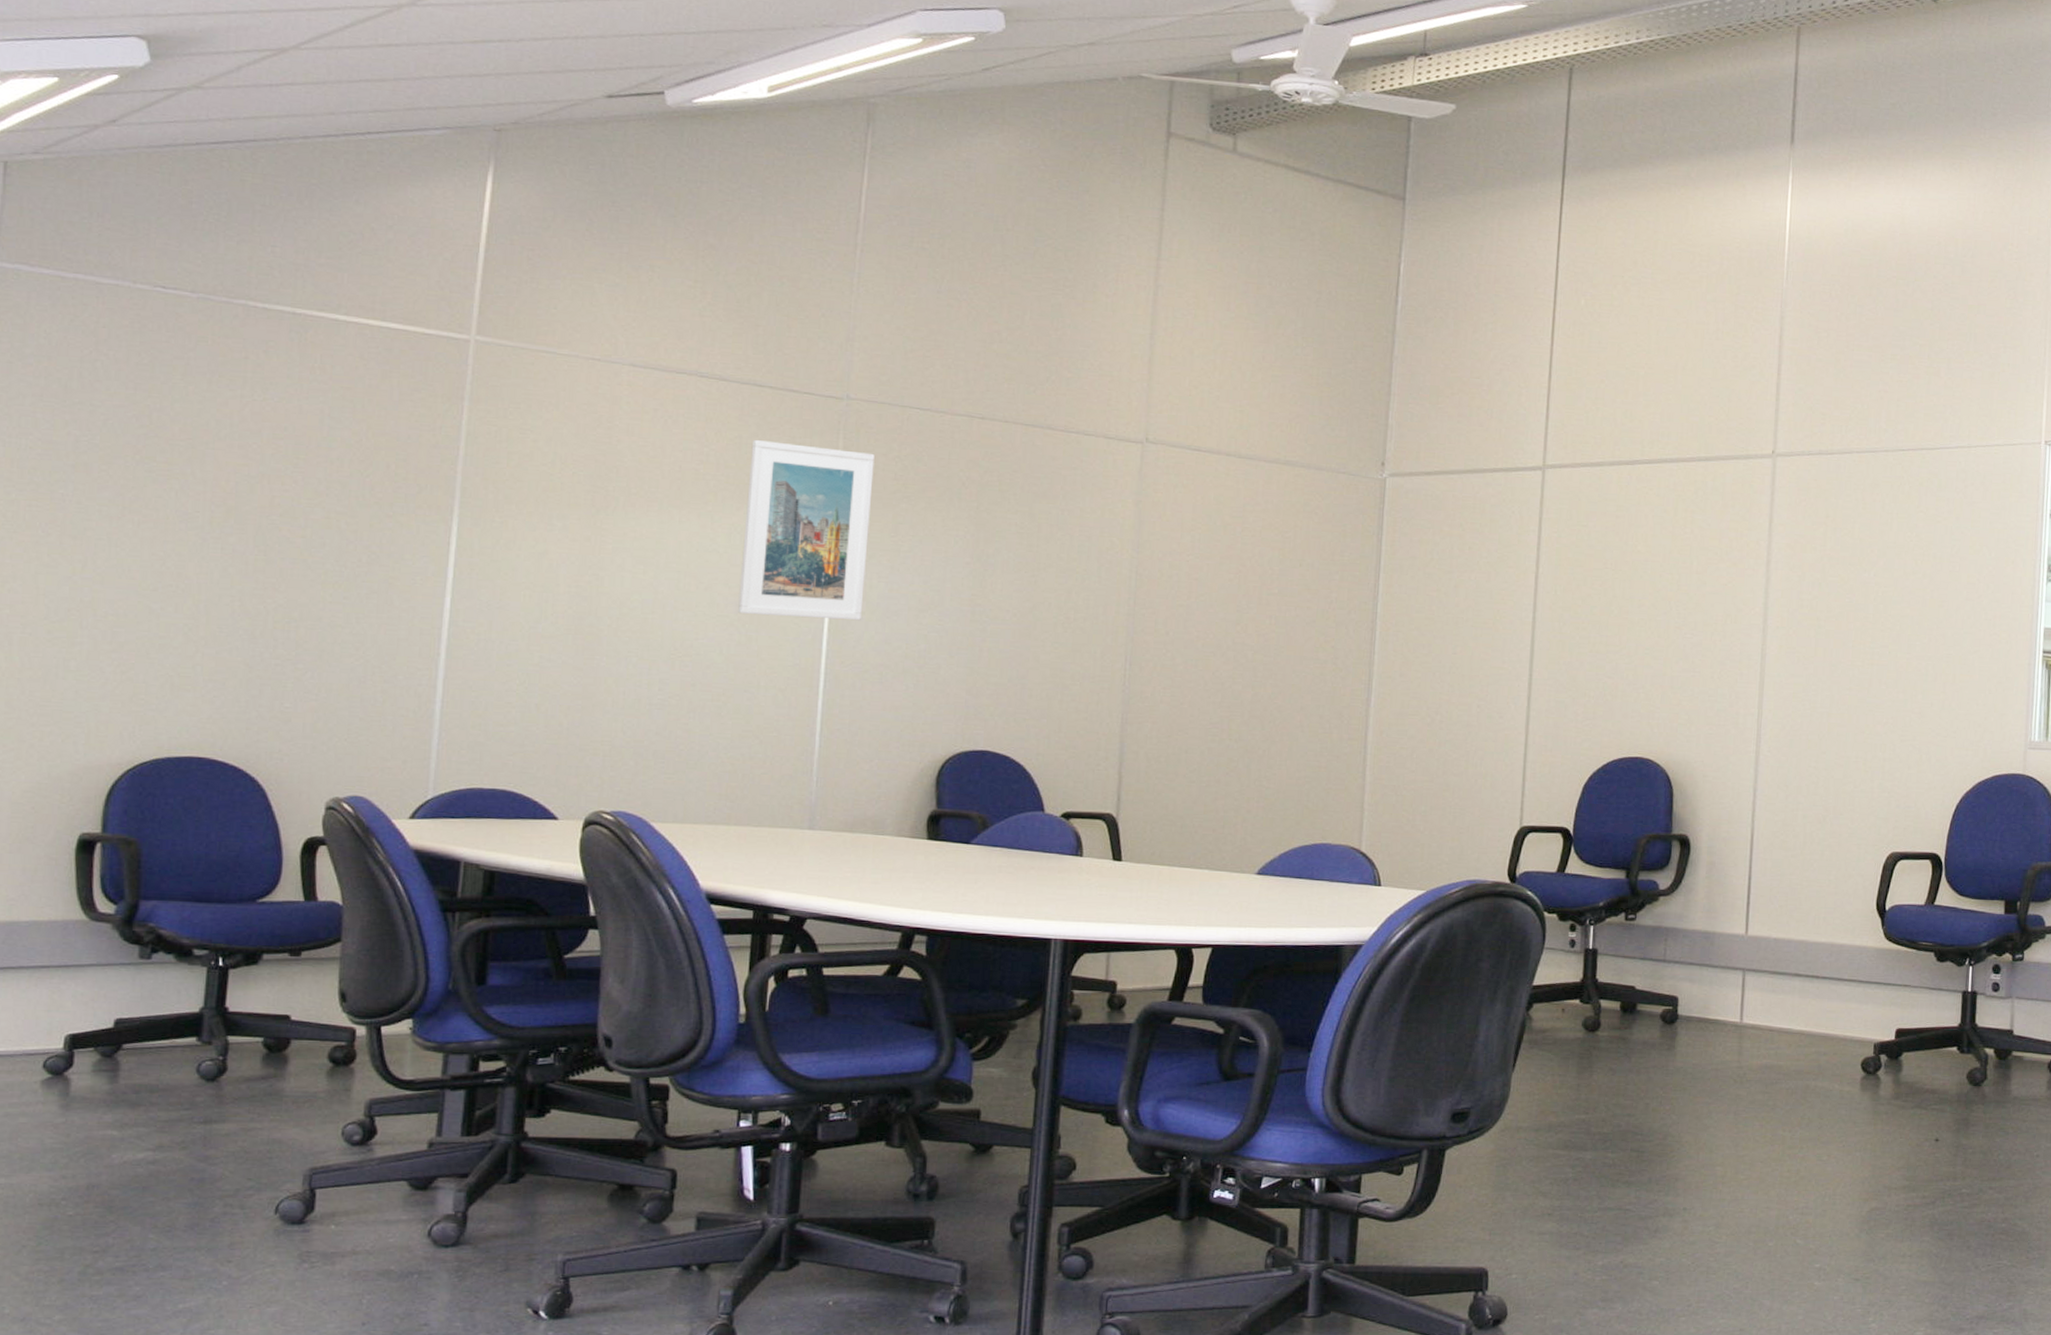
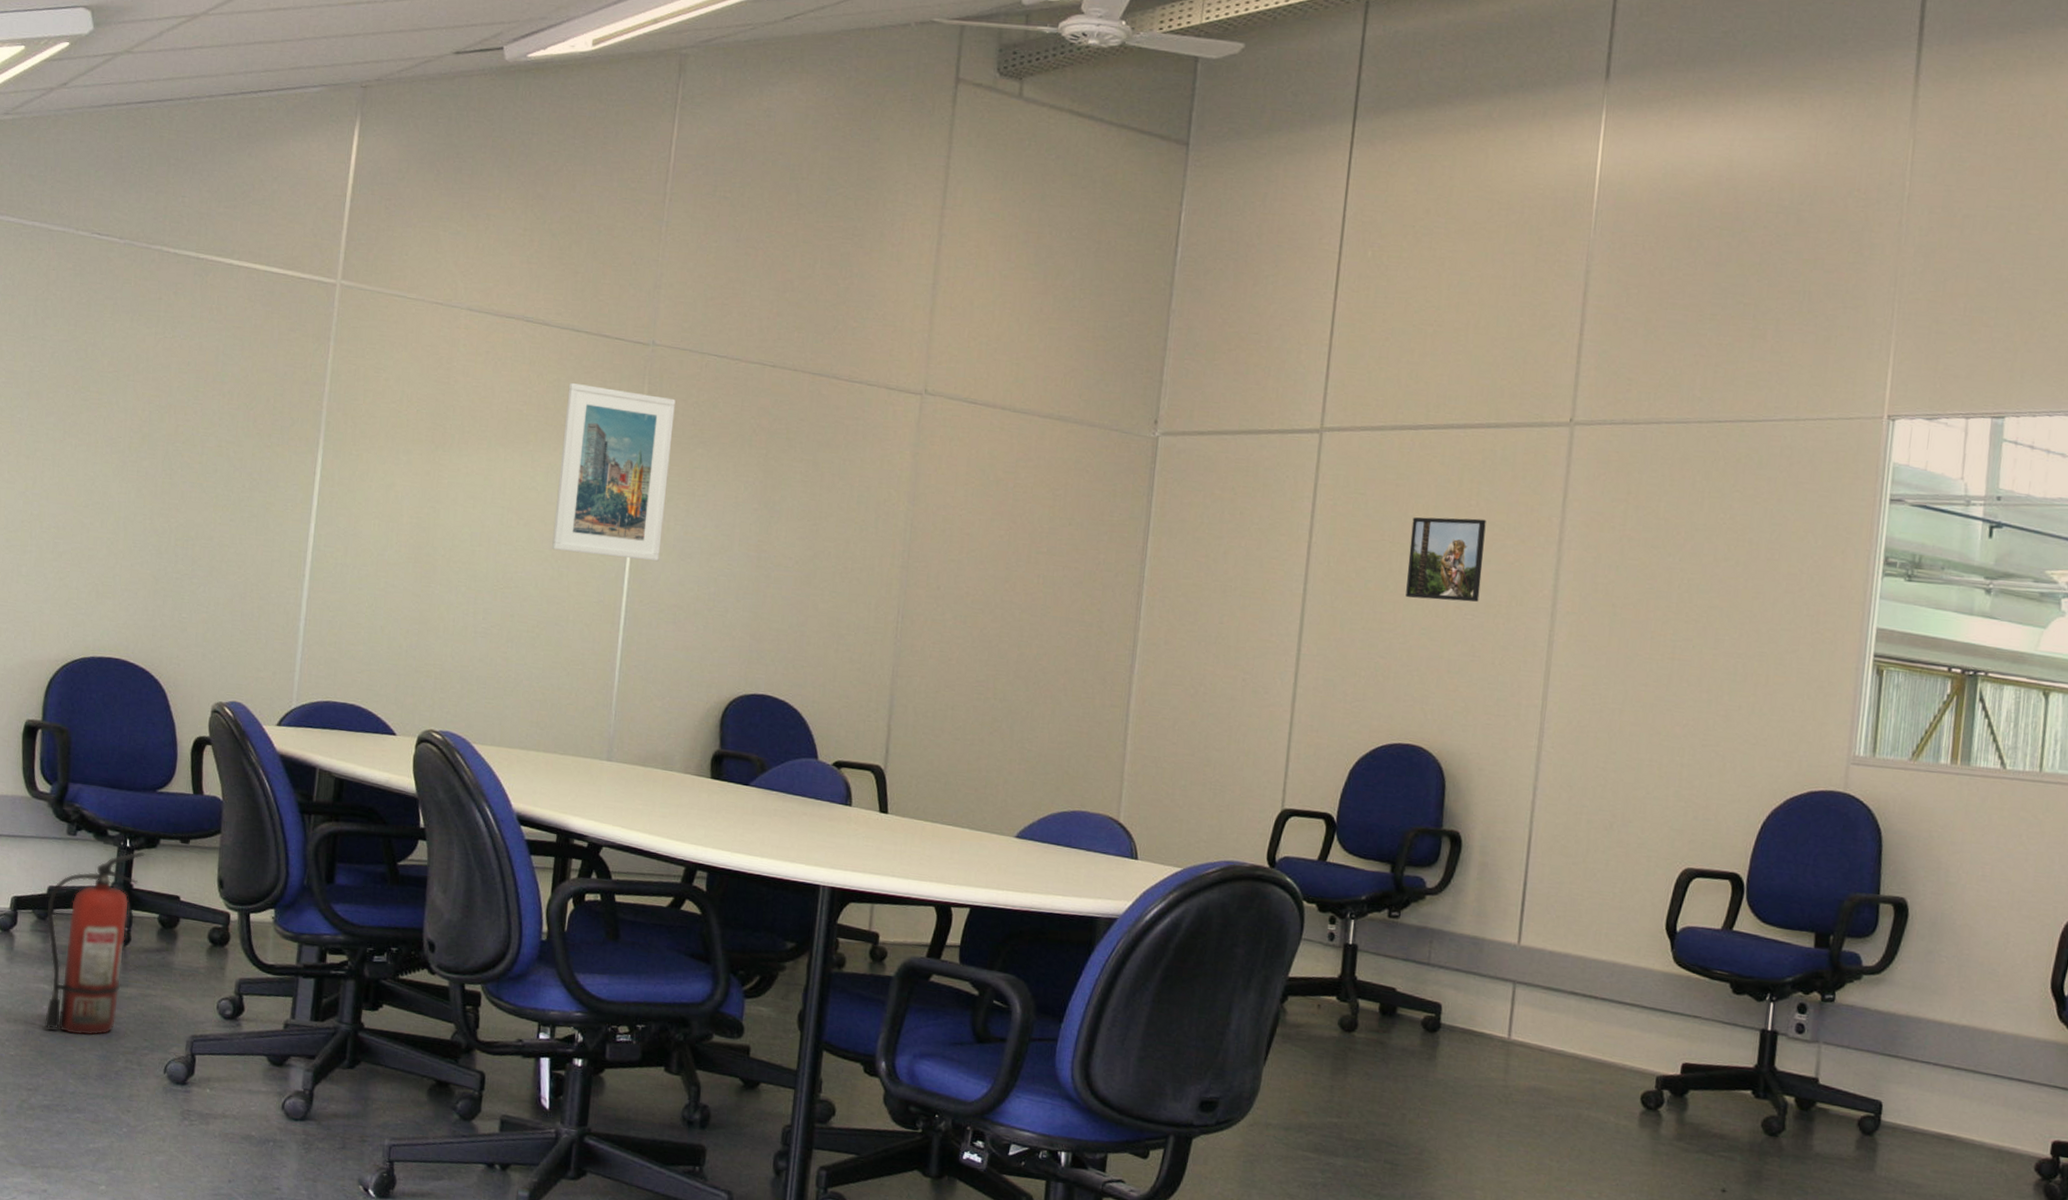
fire extinguisher: none [113,970,244,1183] -> present [44,851,146,1036]
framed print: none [1629,545,1701,622] -> present [1406,517,1487,602]

